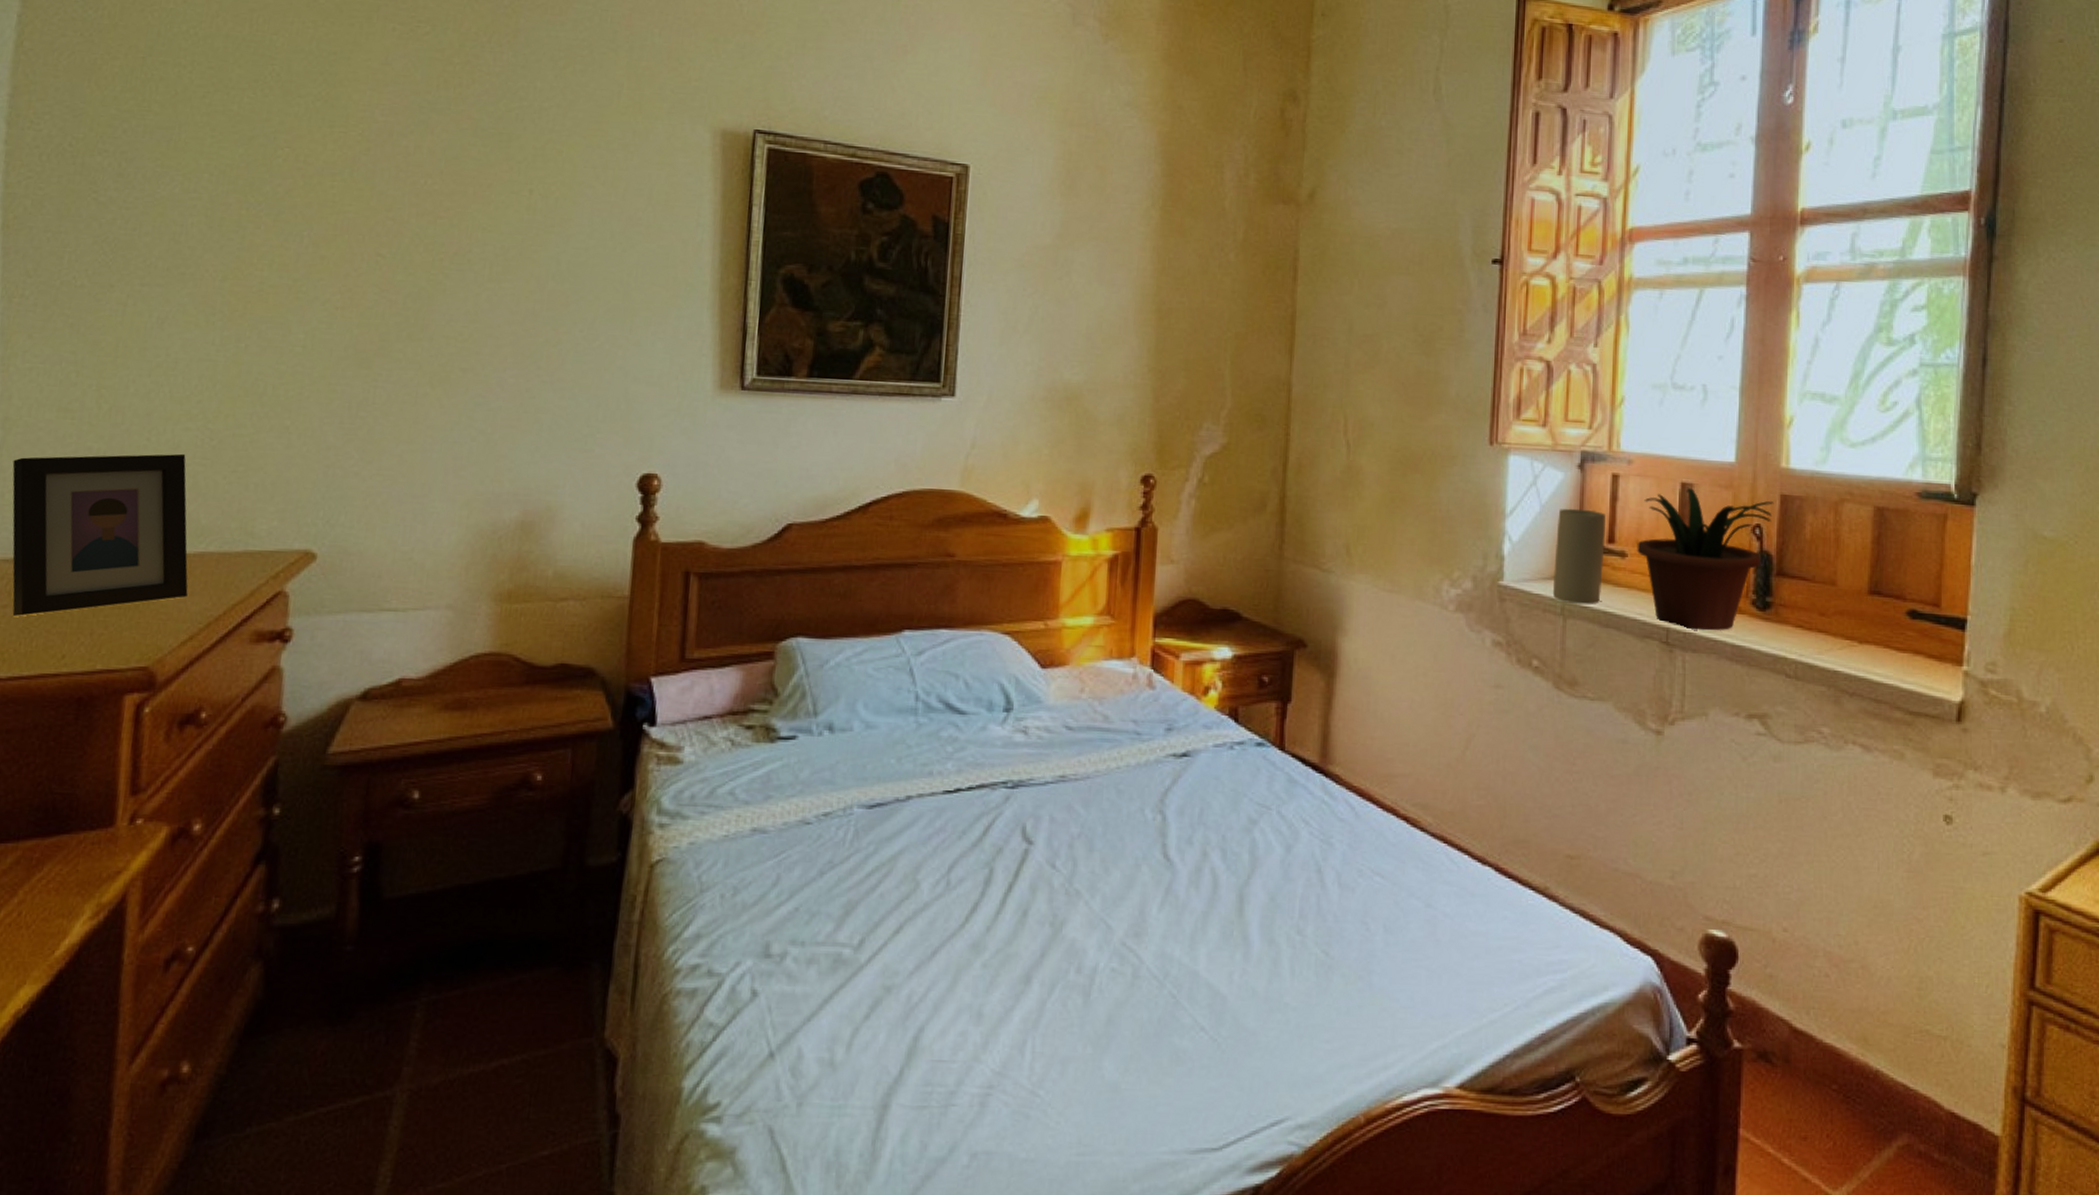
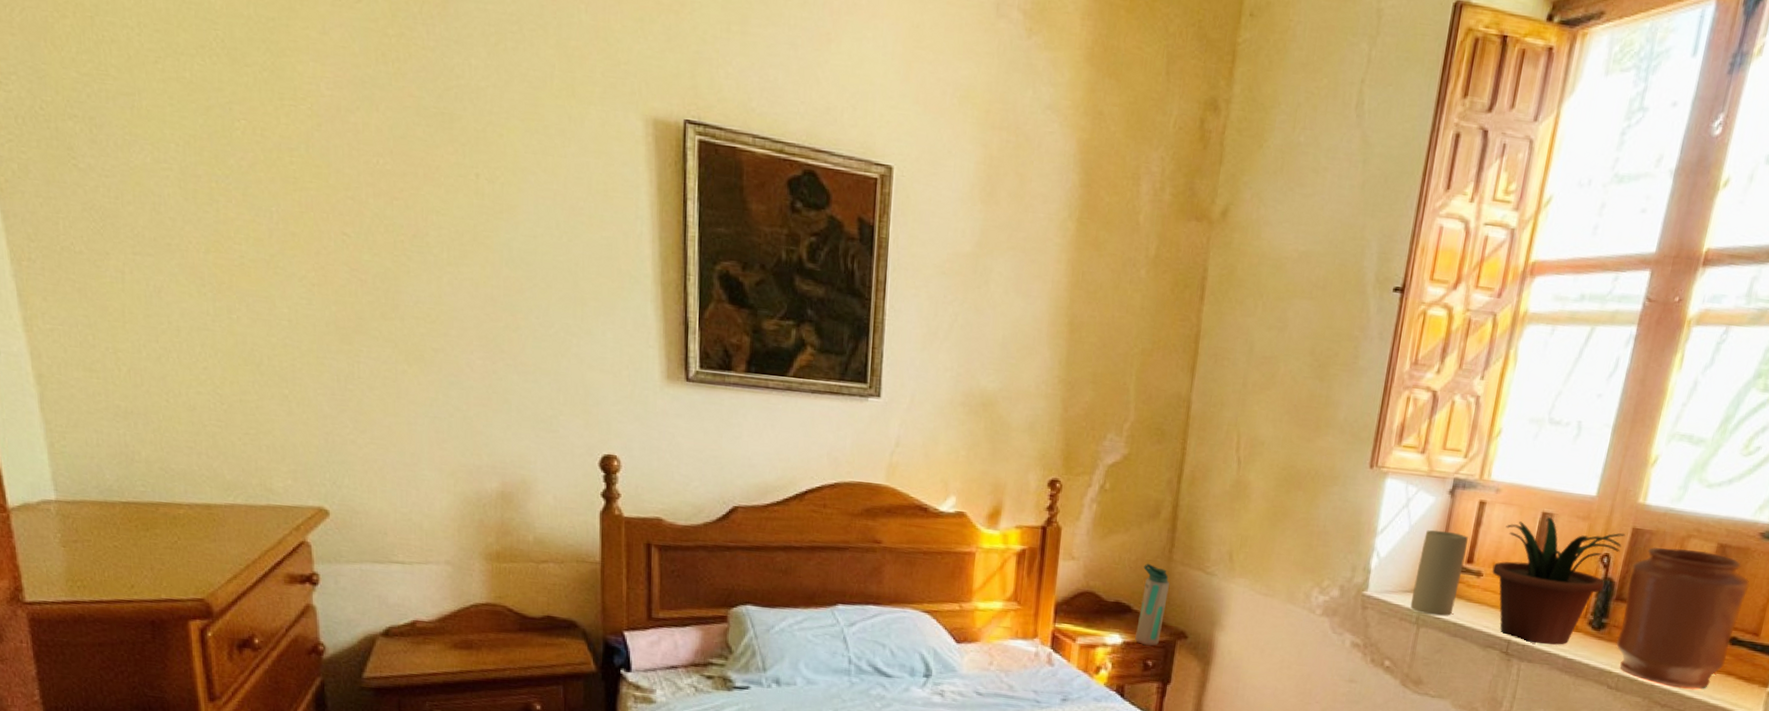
picture frame: present [12,453,188,616] -> none [54,411,226,550]
water bottle: none [1247,562,1282,659] -> present [1135,563,1169,646]
vase: none [1787,514,1917,673] -> present [1616,547,1750,690]

